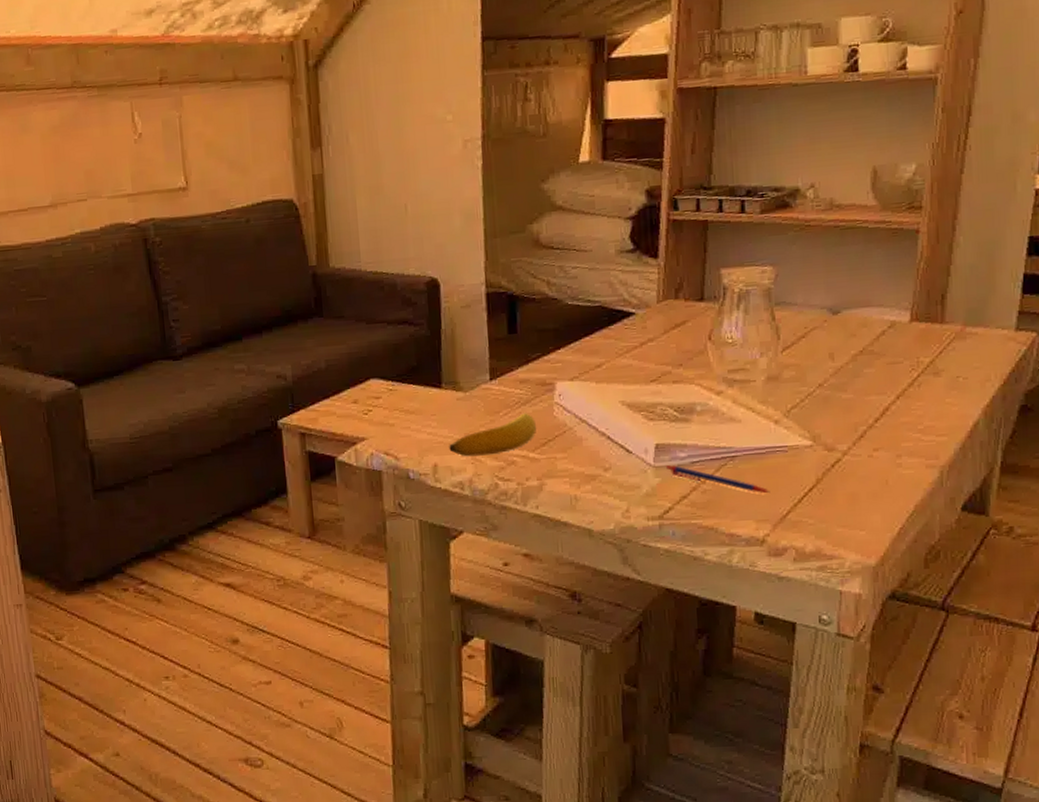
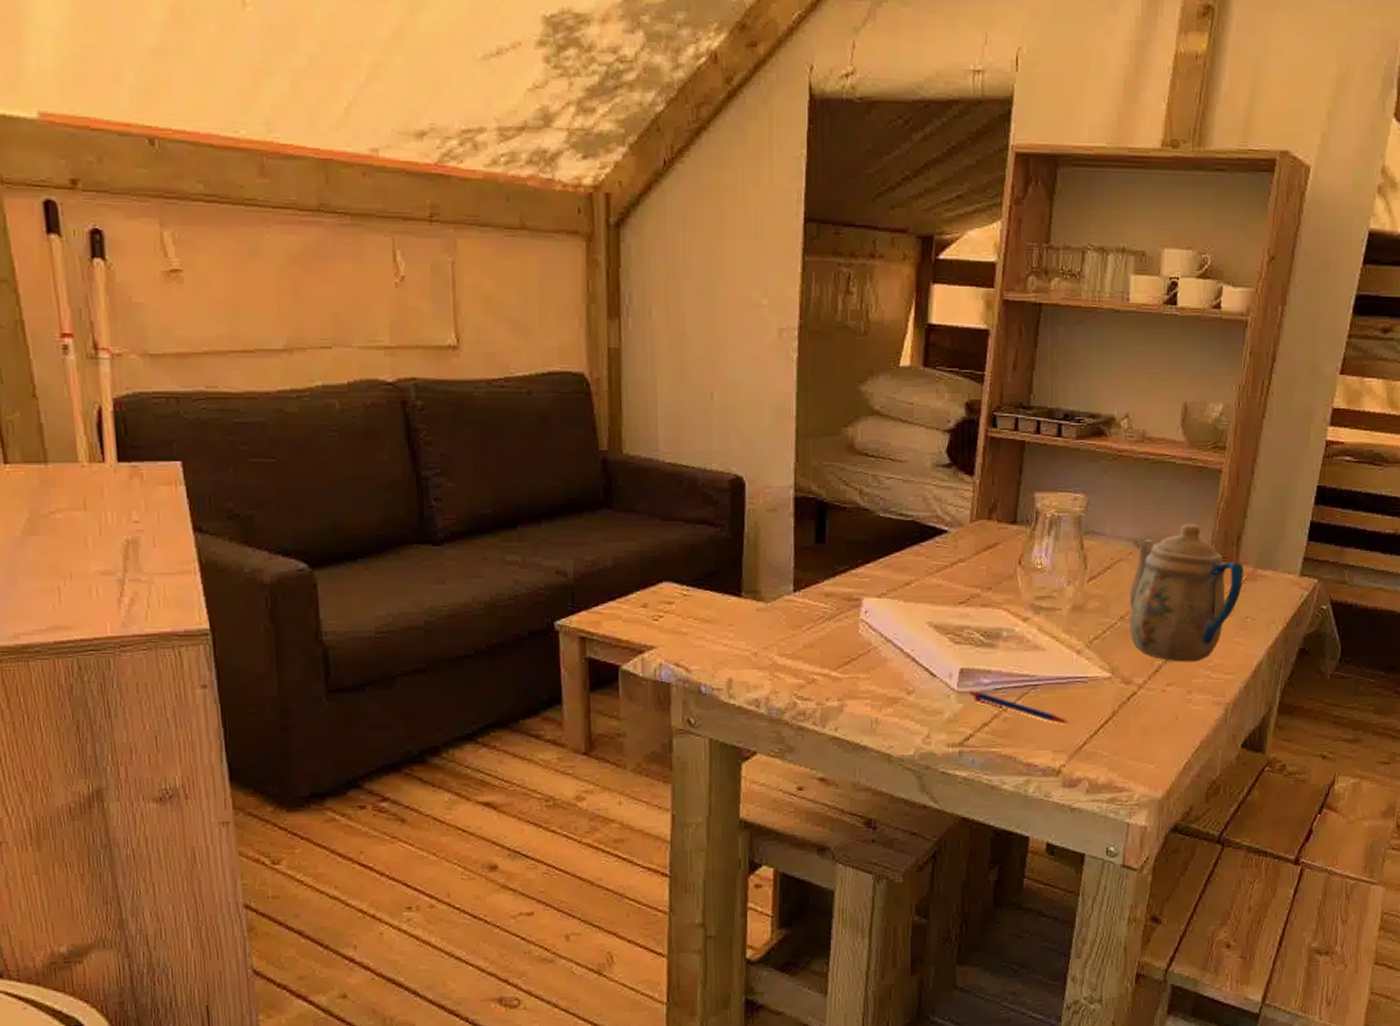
banana: present [449,413,536,457] -> none [746,629,839,672]
teapot: none [827,286,952,427] -> present [1129,523,1244,662]

